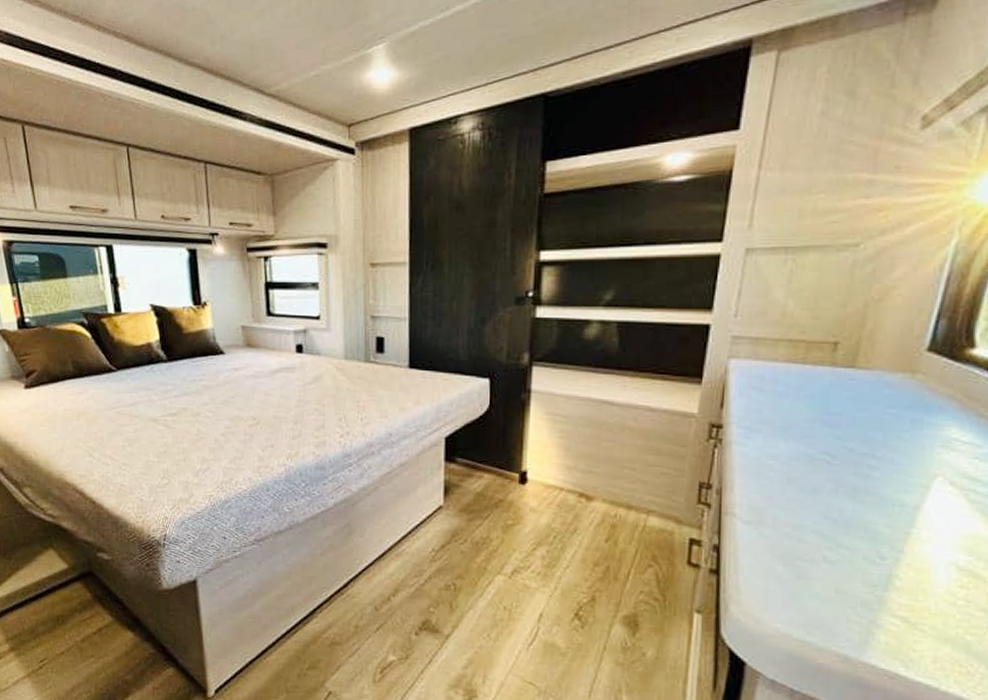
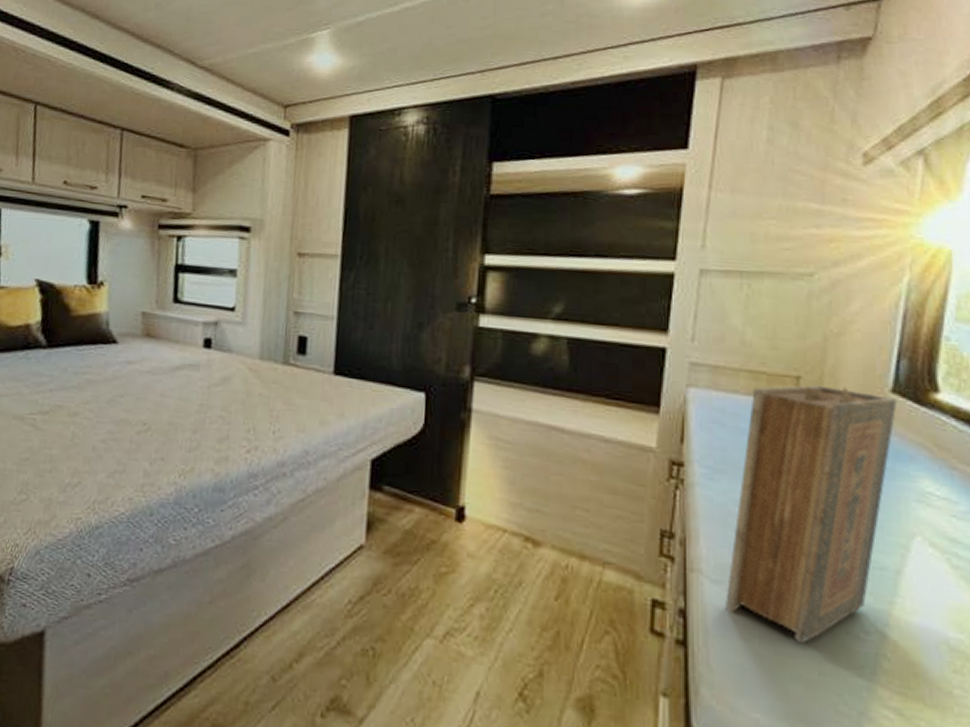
book: none [755,349,932,569] -> present [725,385,897,644]

